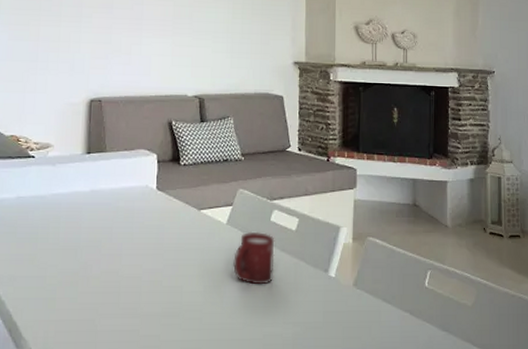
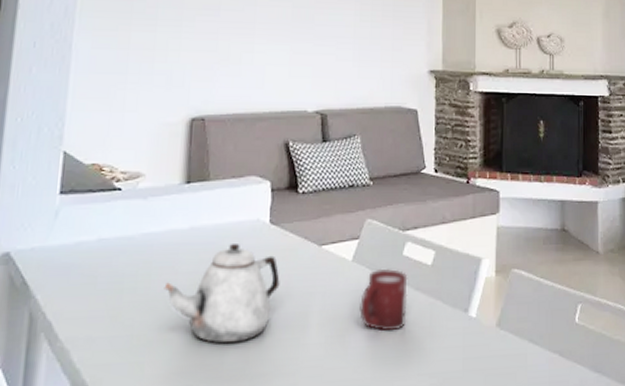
teapot: none [70,205,166,287] -> present [164,244,280,344]

